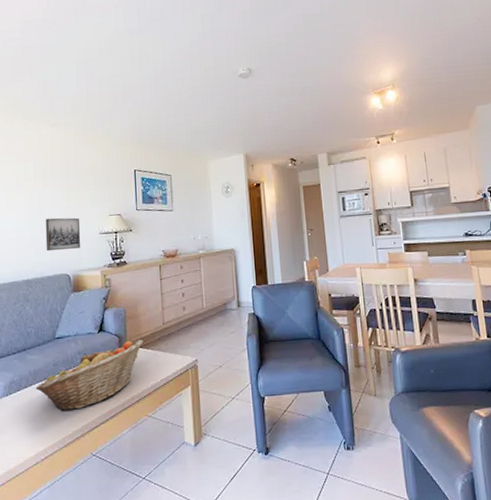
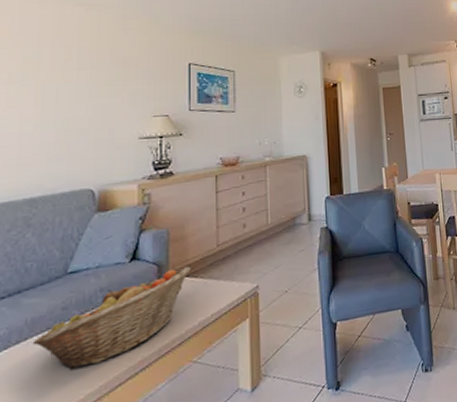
wall art: present [45,217,81,252] -> none [61,118,113,161]

